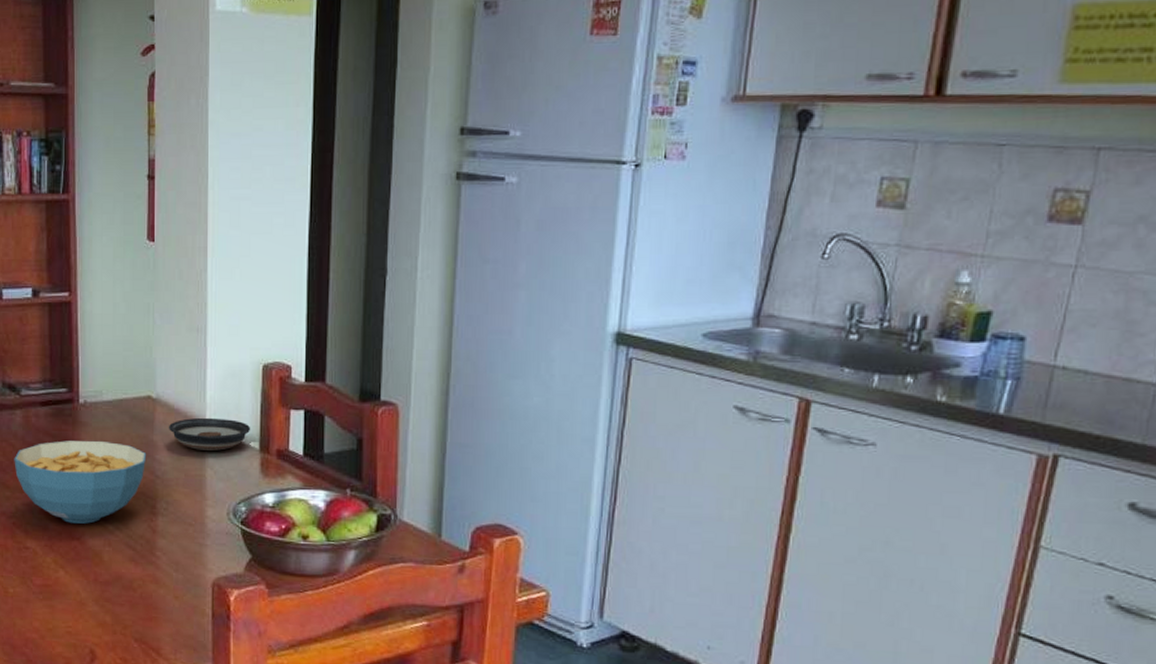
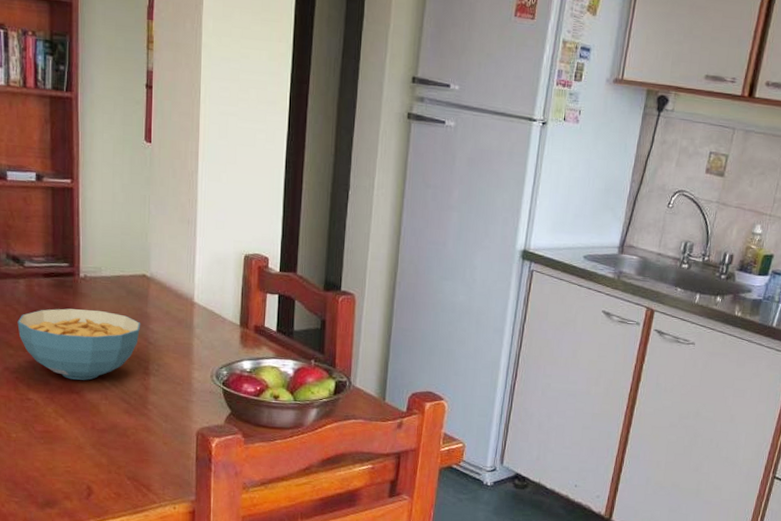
saucer: present [168,417,251,451] -> none [160,295,233,324]

